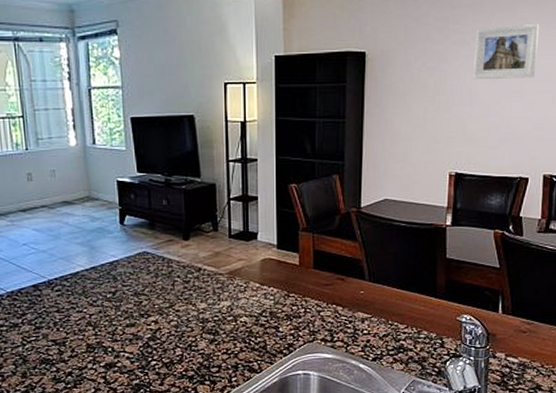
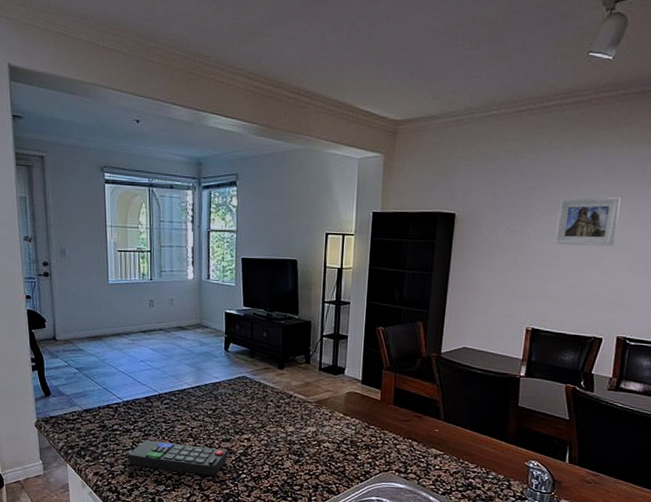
remote control: none [18,333,133,367] -> present [128,440,227,476]

